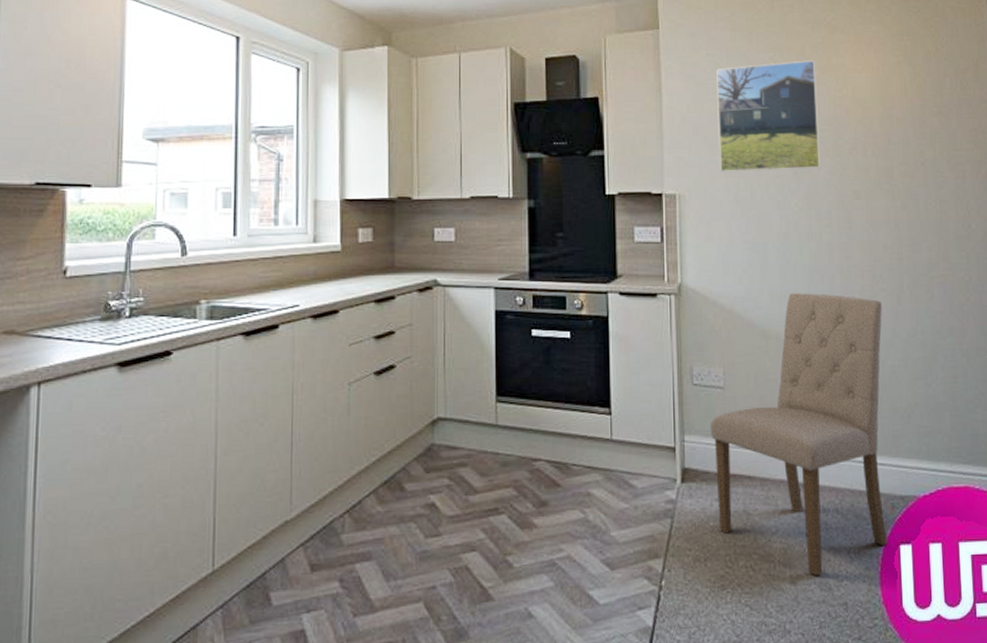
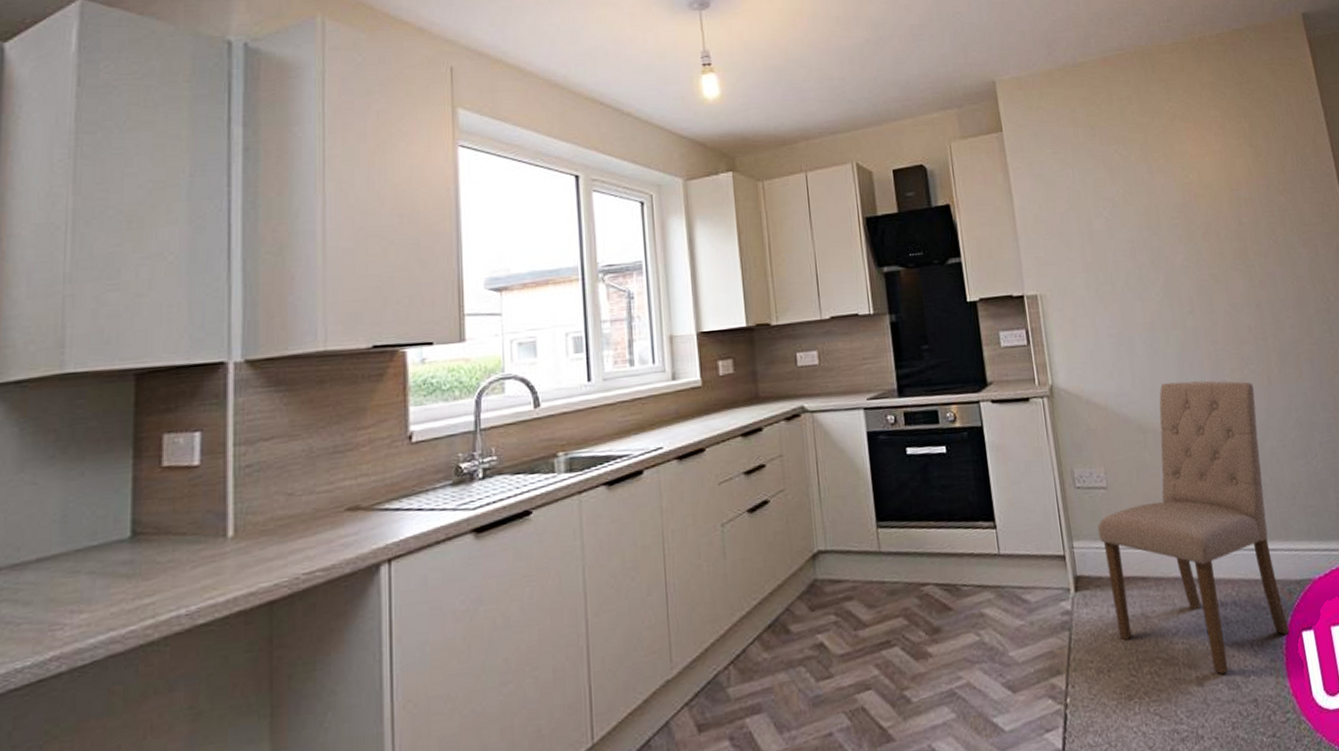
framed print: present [716,59,820,173] -> none [1063,148,1176,269]

